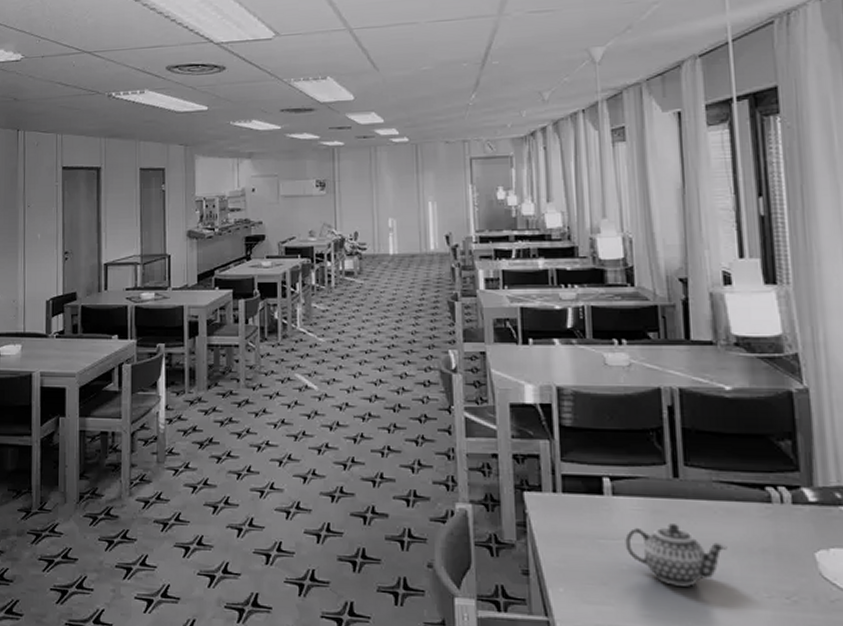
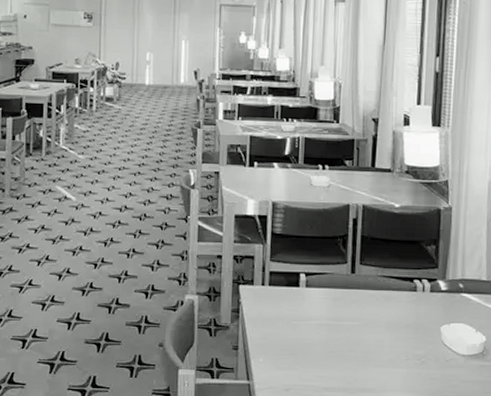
teapot: present [625,524,728,586] -> none [311,308,383,354]

